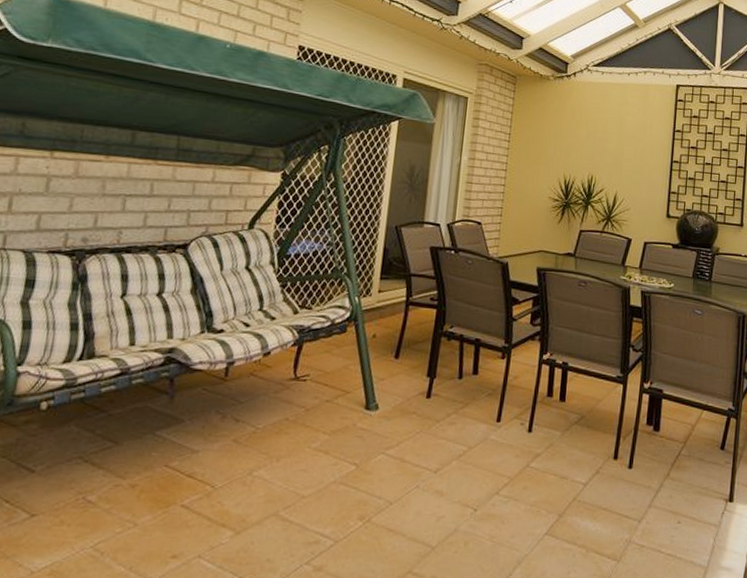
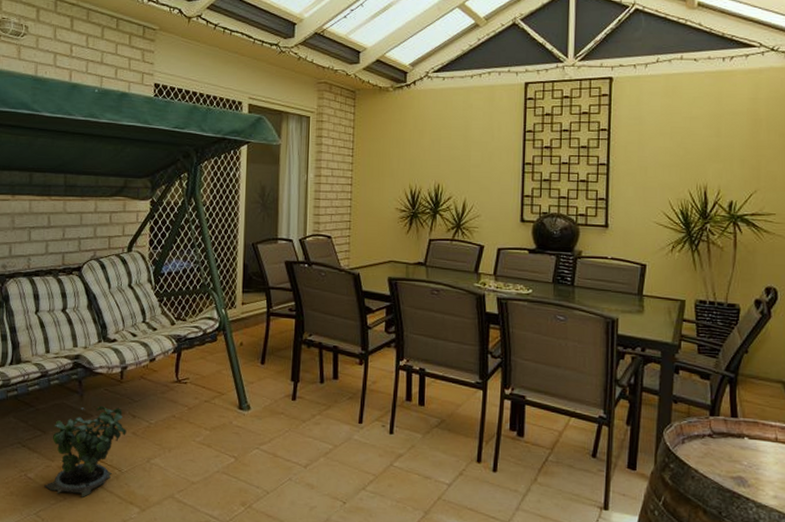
potted plant: none [109,408,226,522] -> present [44,405,126,497]

